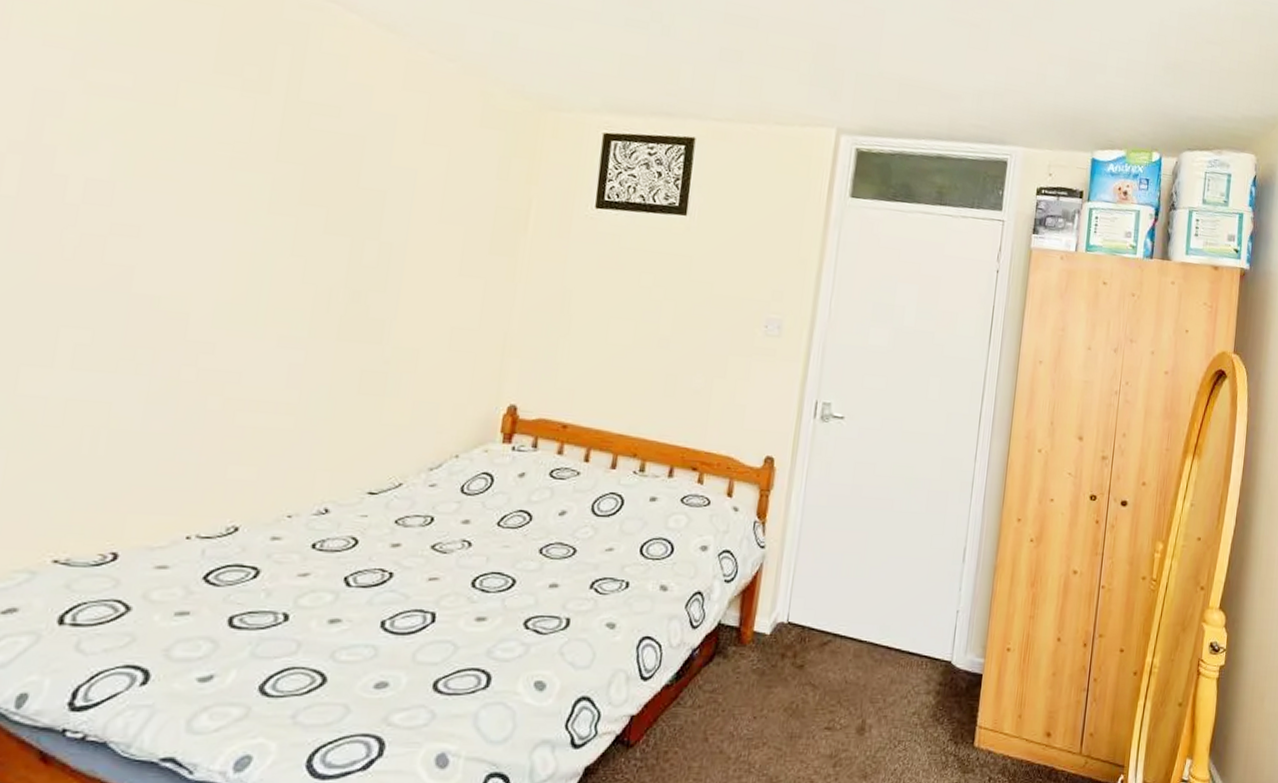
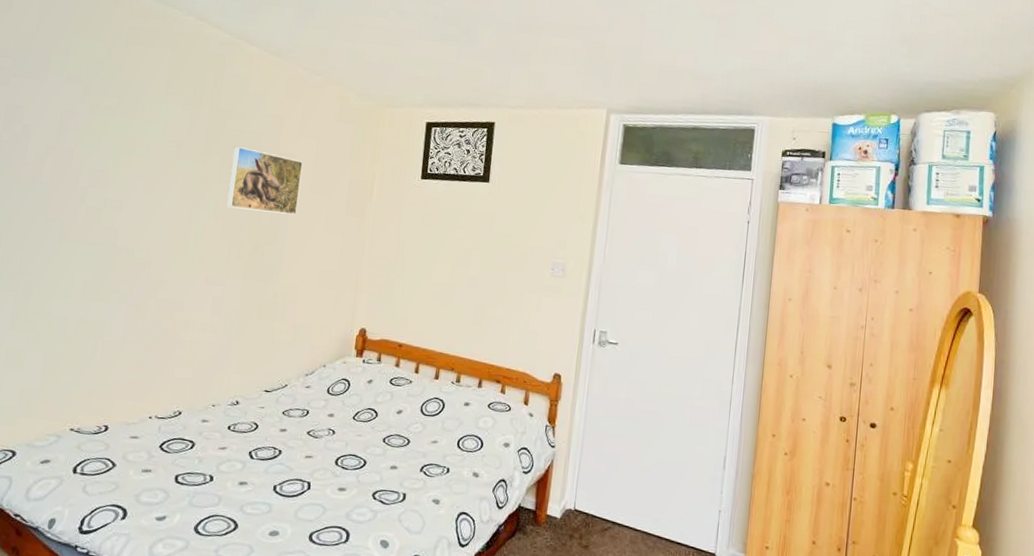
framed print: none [310,153,427,252] -> present [226,146,303,215]

